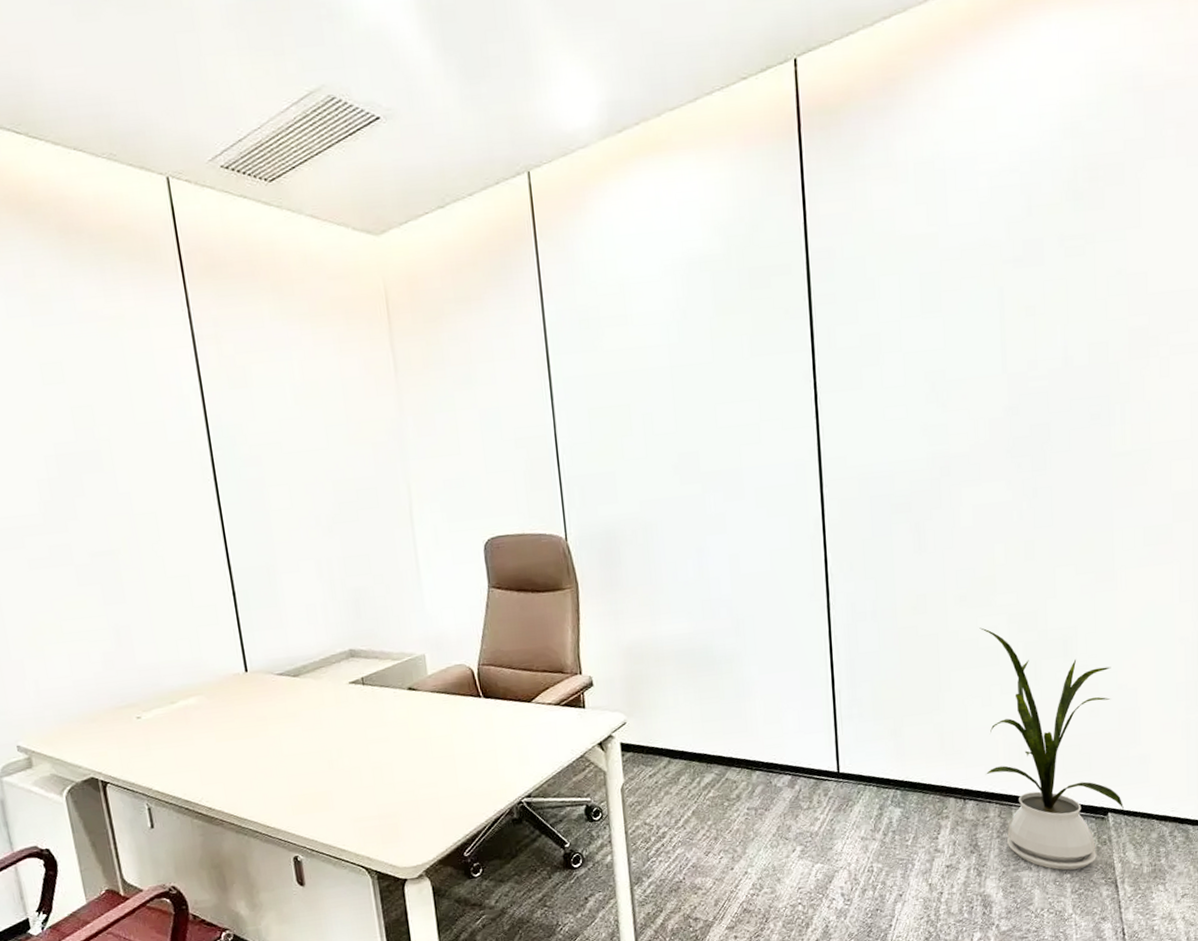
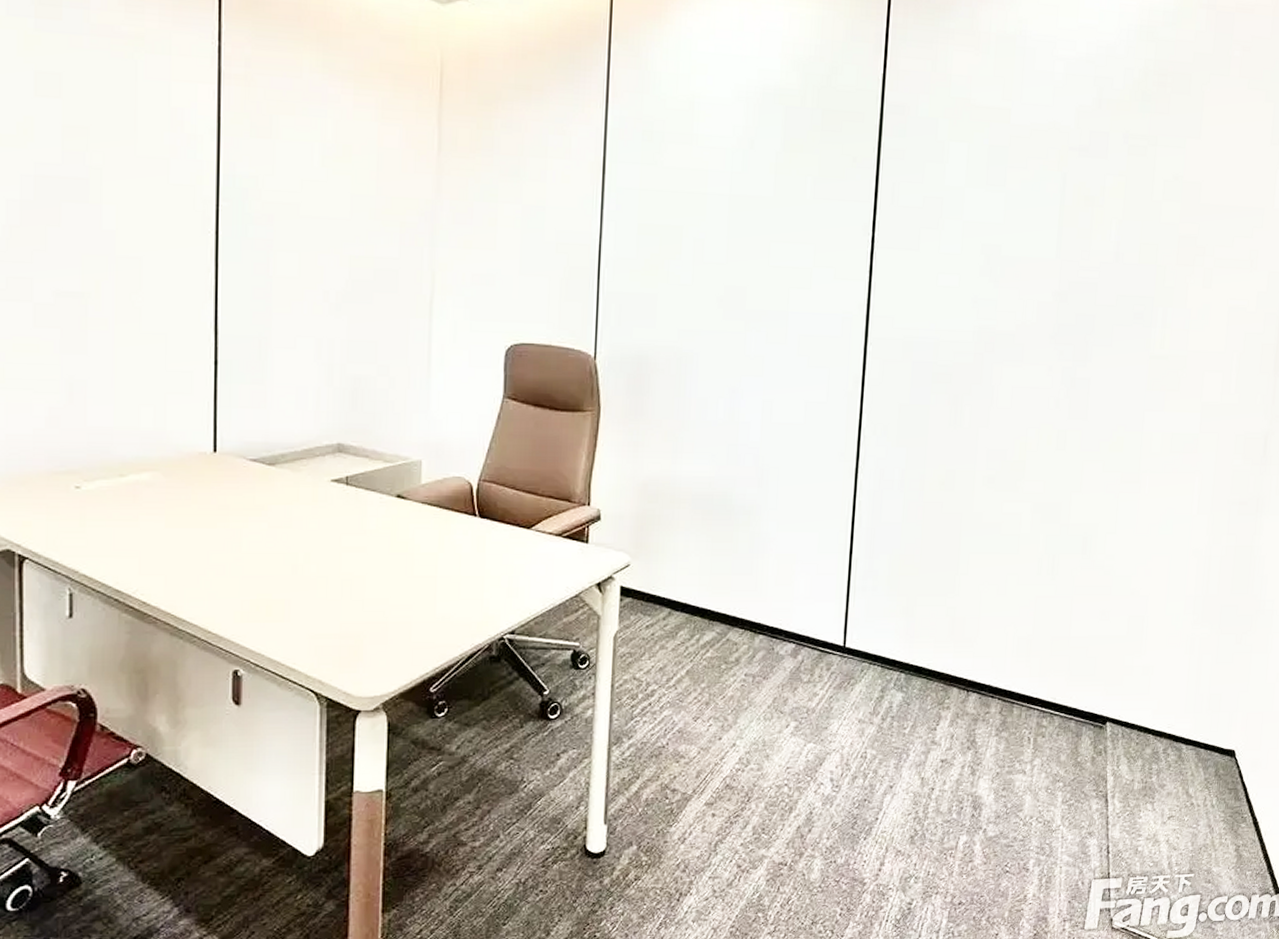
house plant: present [979,627,1124,871] -> none [992,513,1126,778]

